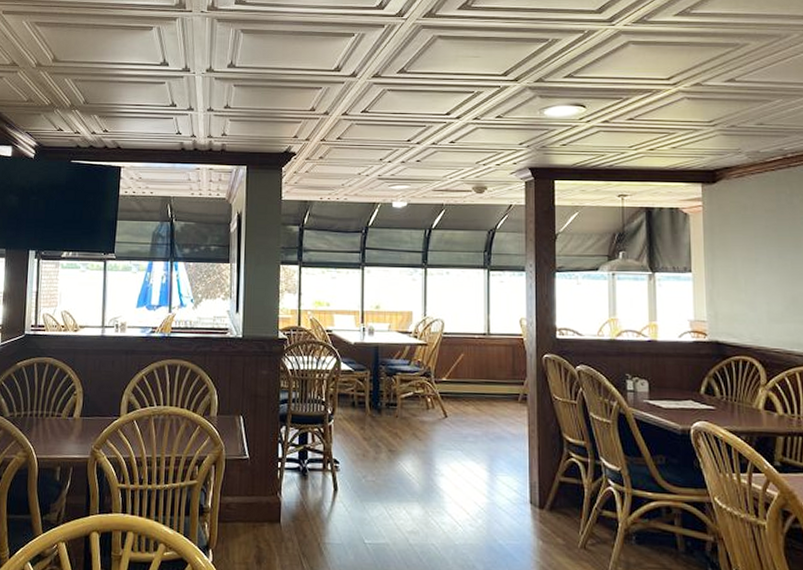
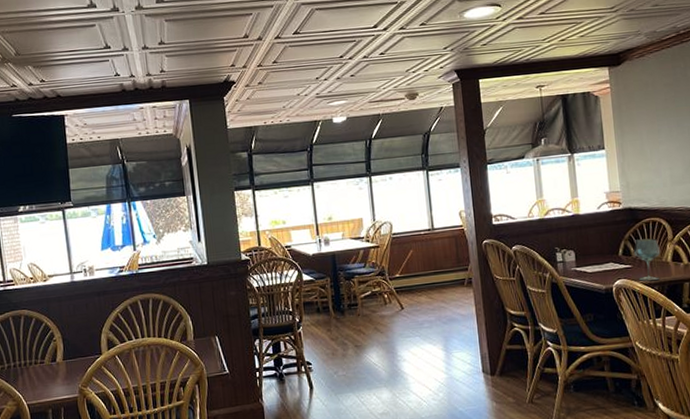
wine glass: none [718,378,751,429] -> present [633,238,661,282]

